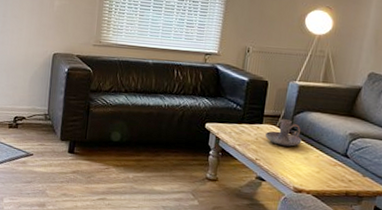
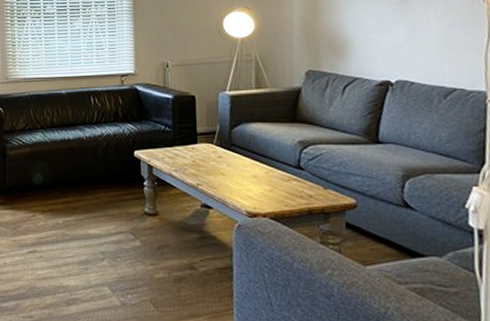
candle holder: present [265,119,302,147] -> none [203,135,245,165]

